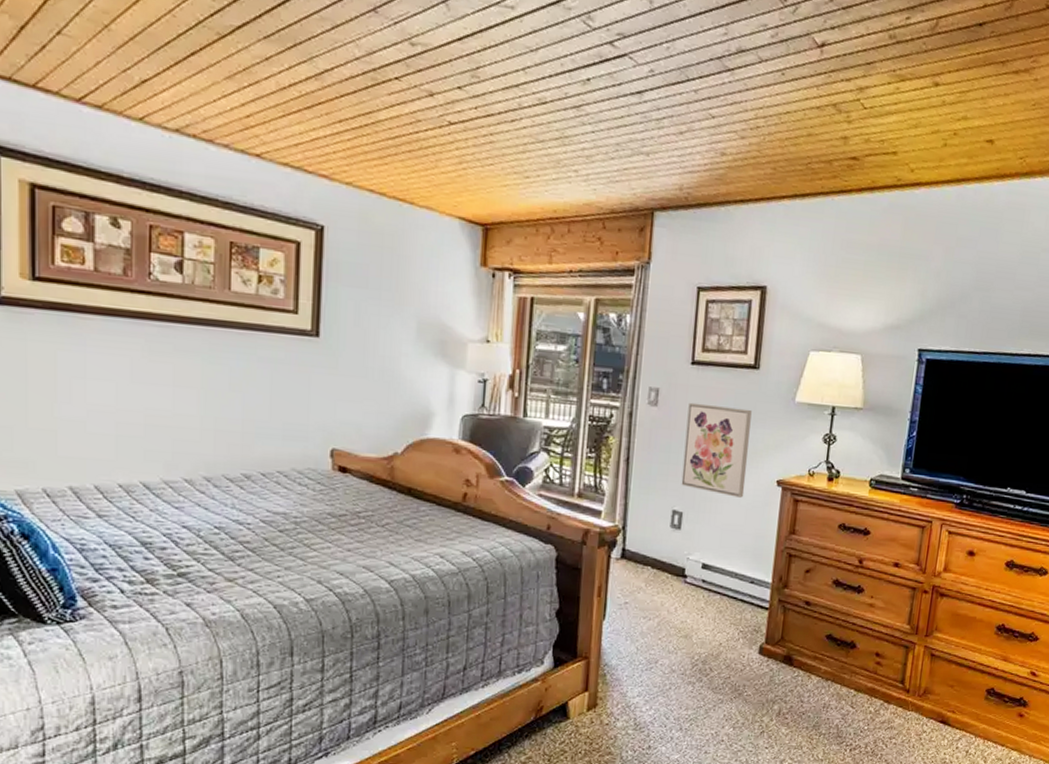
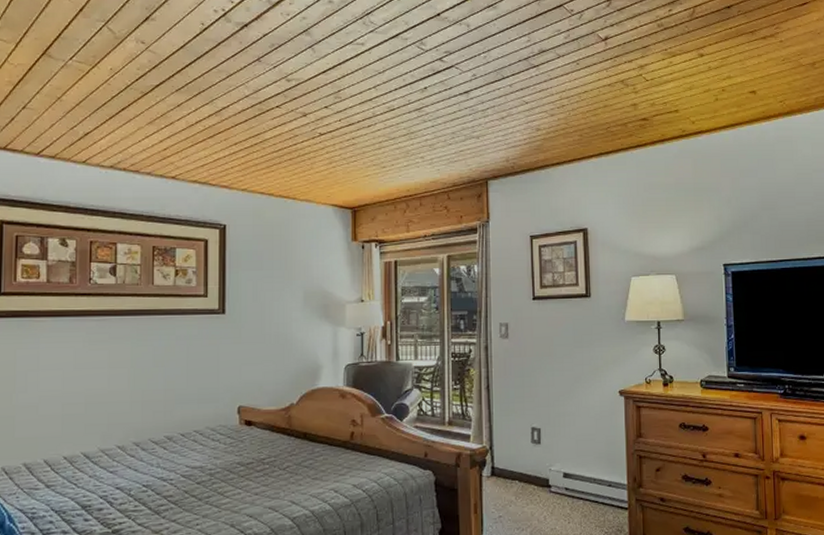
wall art: present [681,402,752,498] -> none [534,331,592,410]

